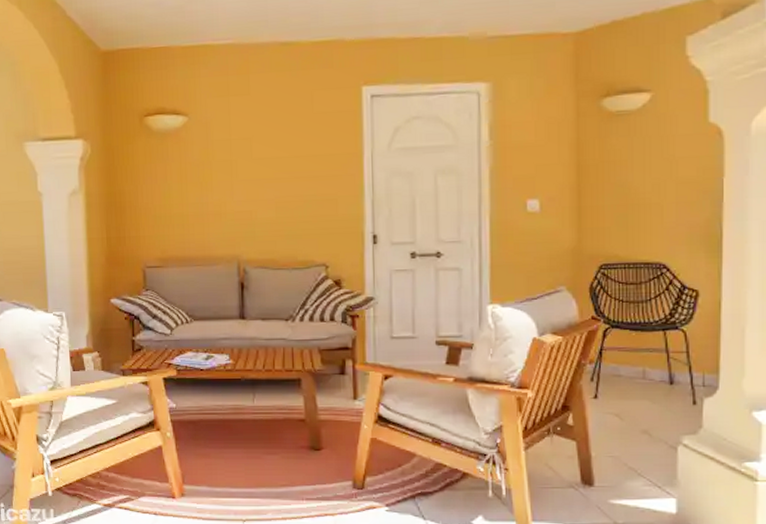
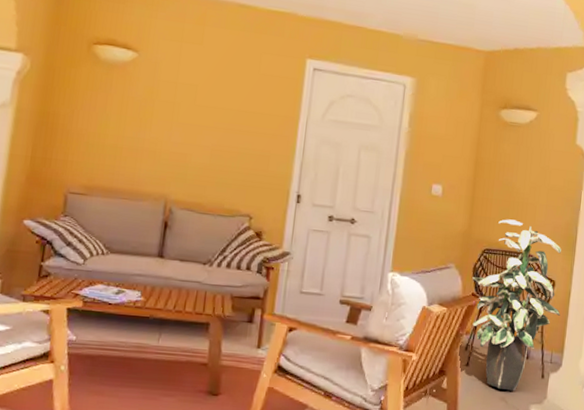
indoor plant: none [590,225,710,422] -> present [472,219,561,391]

